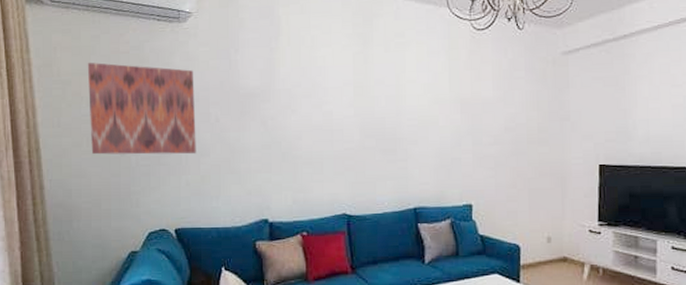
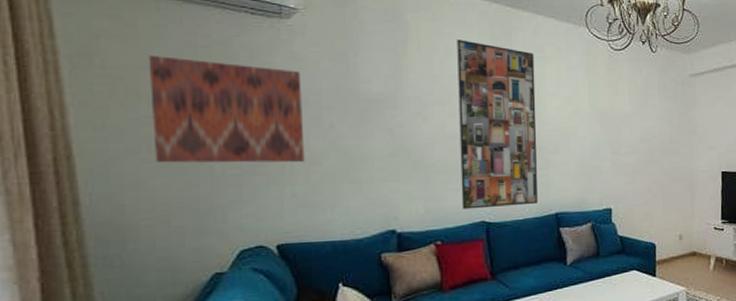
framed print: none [321,30,396,201] -> present [456,39,538,209]

